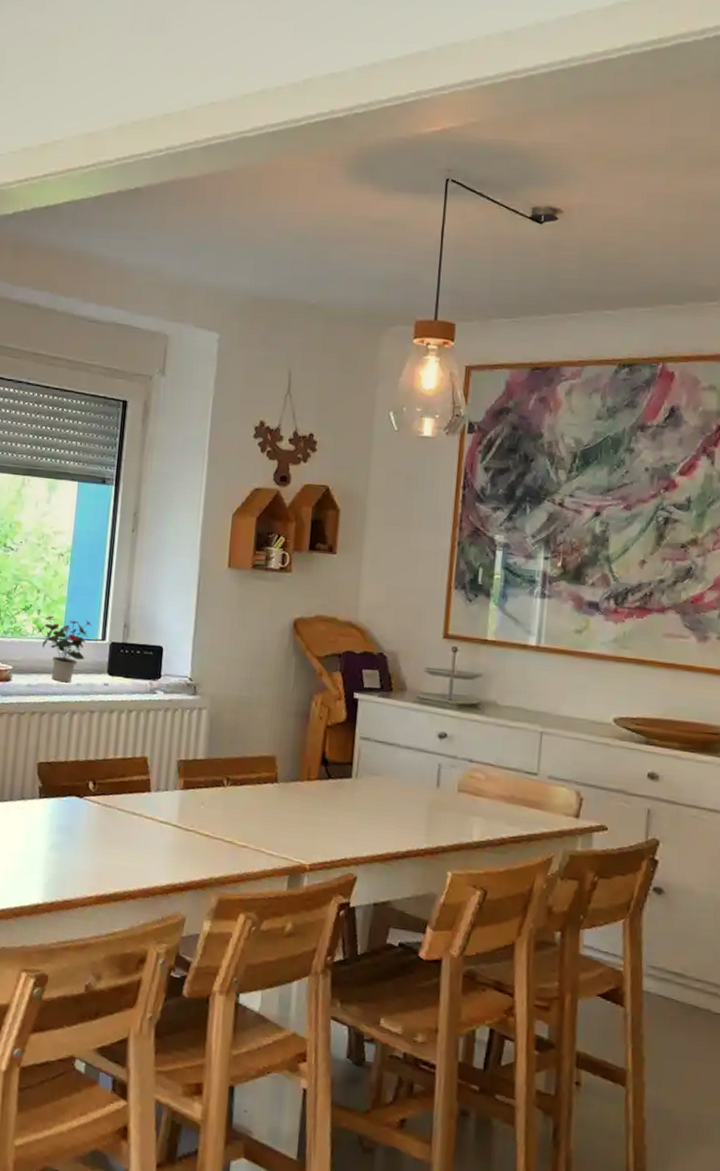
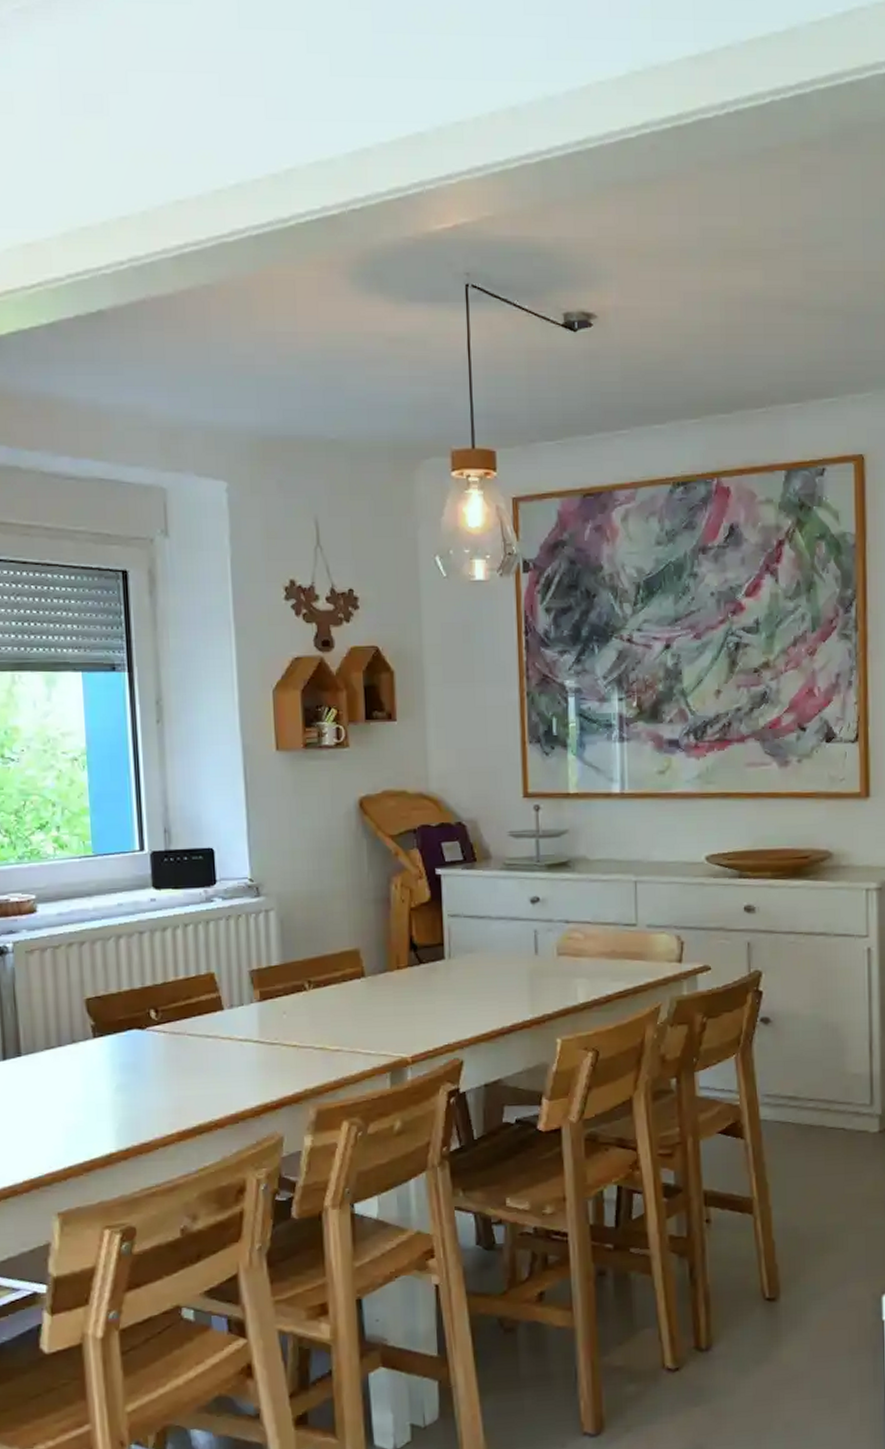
potted flower: present [37,615,91,683] -> none [60,830,125,905]

